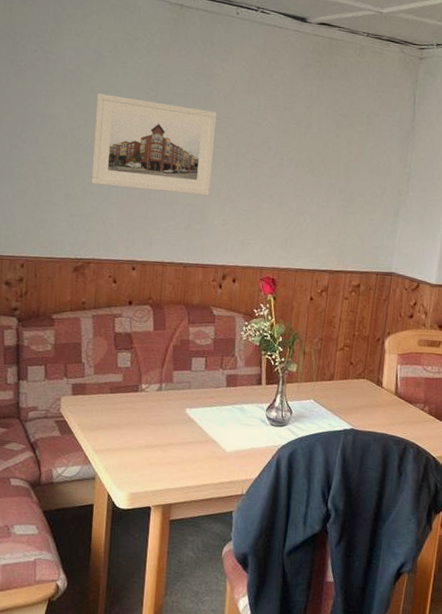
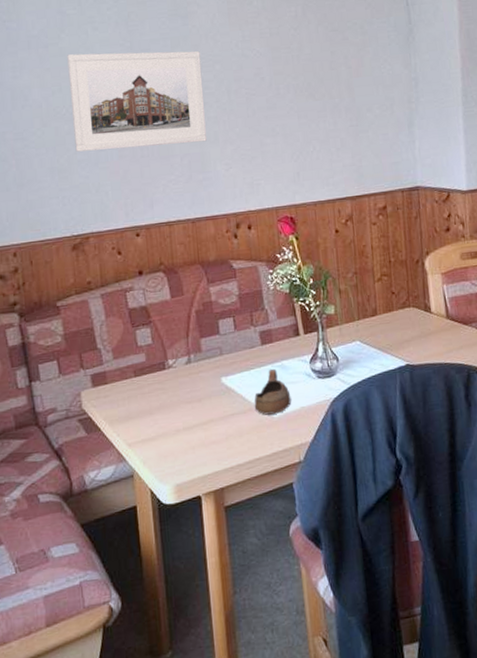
cup: none [210,409,244,449] -> present [254,368,292,415]

